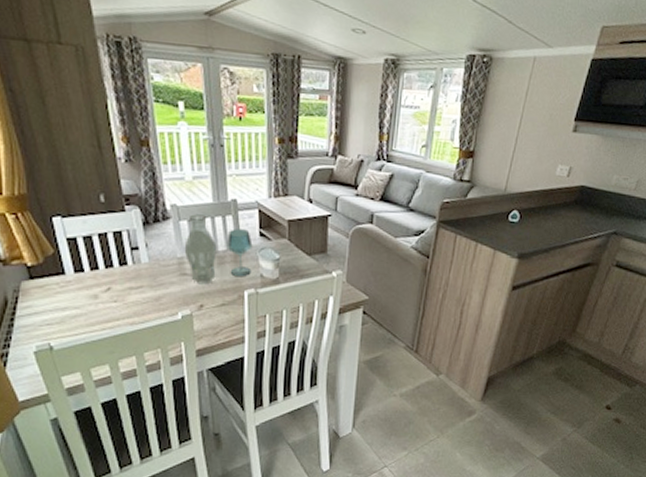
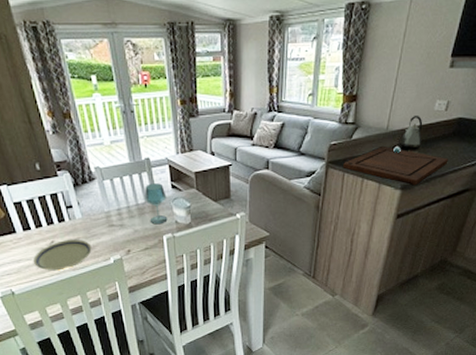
plate: none [81,288,157,323] -> present [33,240,92,270]
vase: present [184,214,217,285] -> none [109,174,138,233]
cutting board: none [456,209,569,255] -> present [343,147,448,186]
kettle: none [517,179,543,216] -> present [398,116,423,150]

